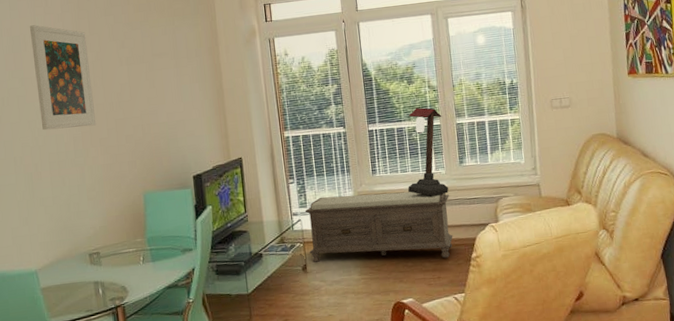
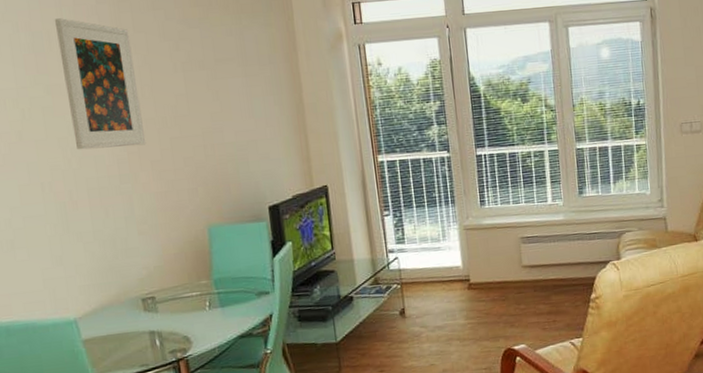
bench: present [305,191,453,263] -> none [402,225,571,307]
lantern: present [407,107,449,196] -> none [520,129,566,231]

